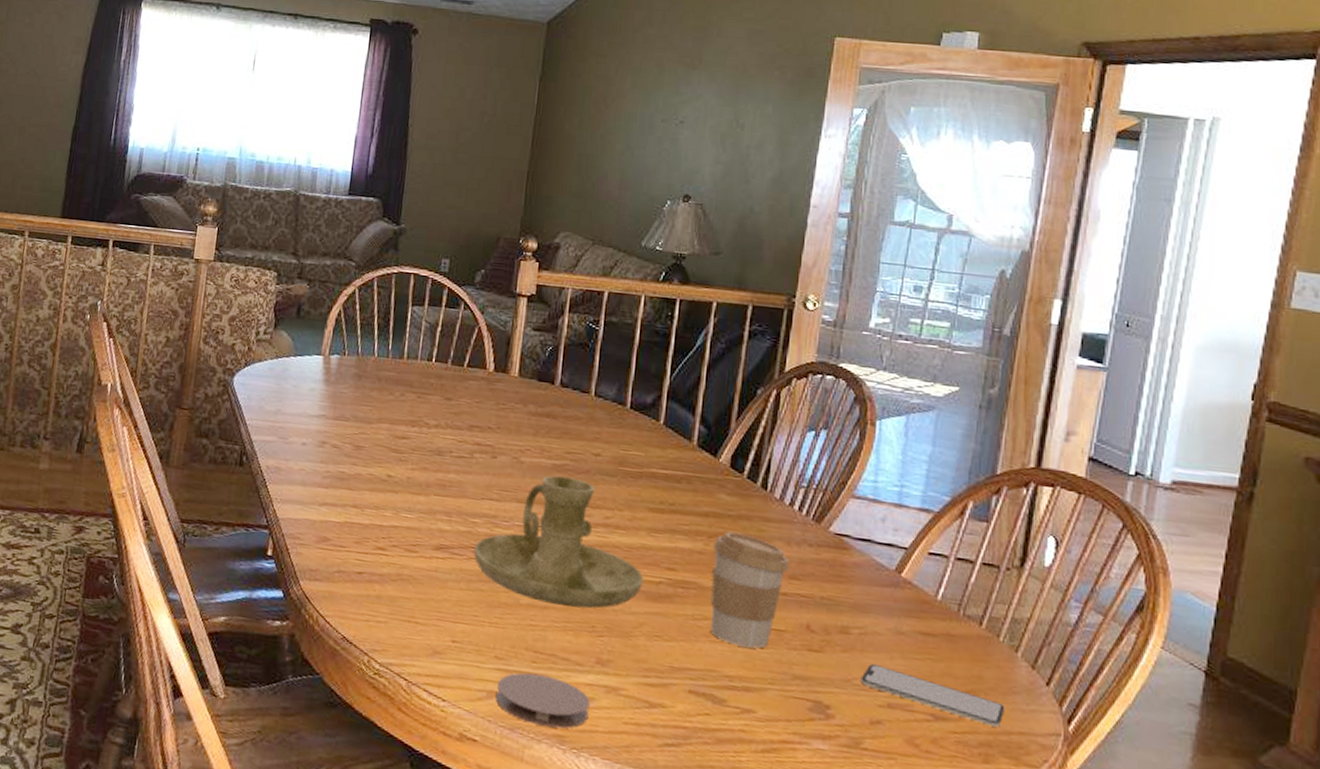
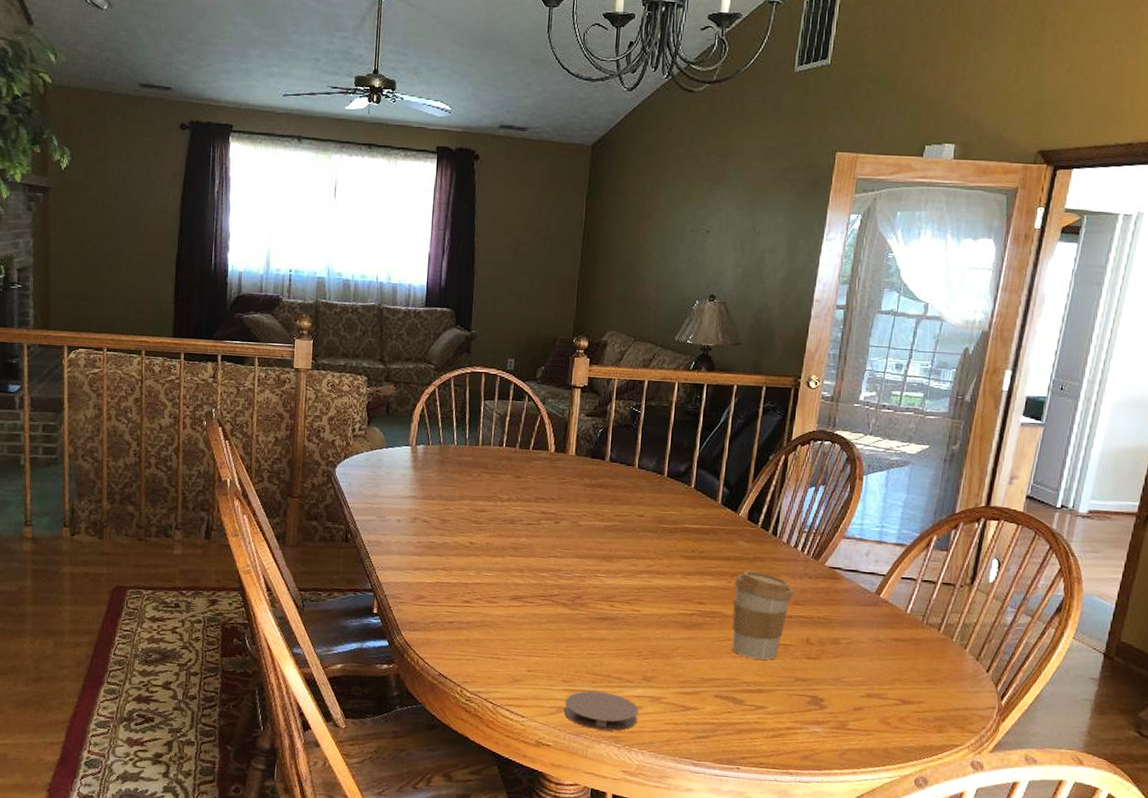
candle holder: present [474,475,644,609] -> none [543,534,679,639]
smartphone: present [860,664,1005,727] -> none [847,666,955,706]

